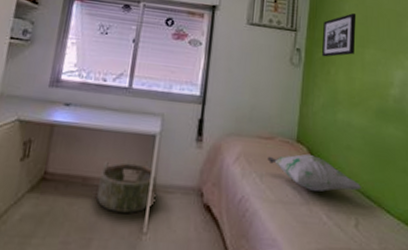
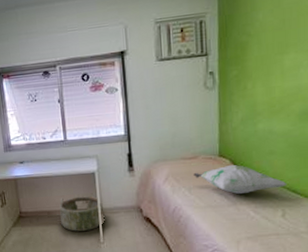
picture frame: present [322,13,357,57] -> none [236,20,273,74]

